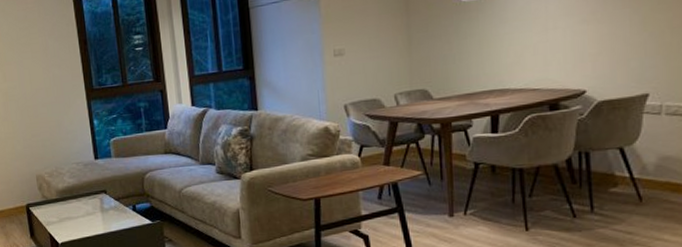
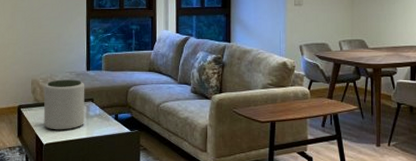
plant pot: none [50,171,100,228] -> present [43,79,85,131]

